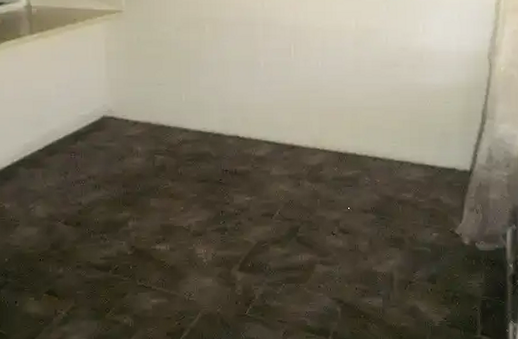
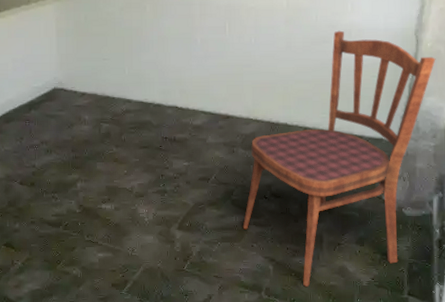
dining chair: none [309,53,509,329] -> present [242,30,436,287]

